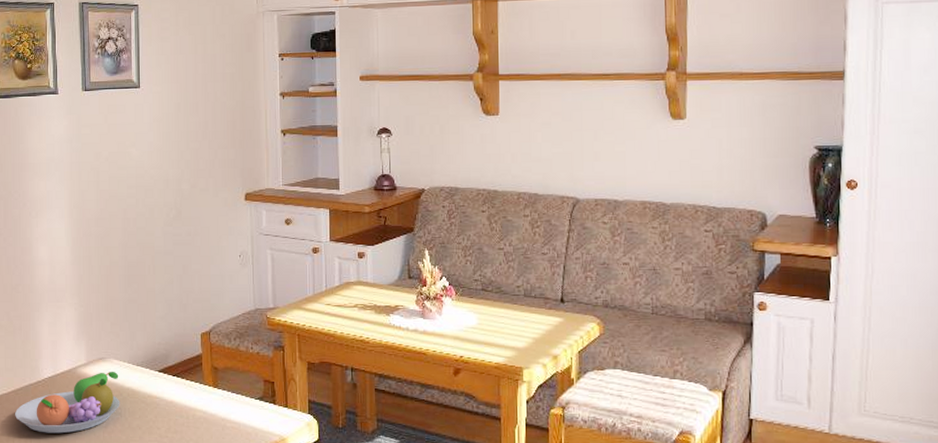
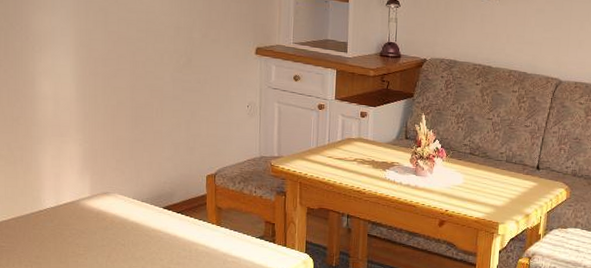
fruit bowl: present [15,372,120,434] -> none [15,206,124,260]

